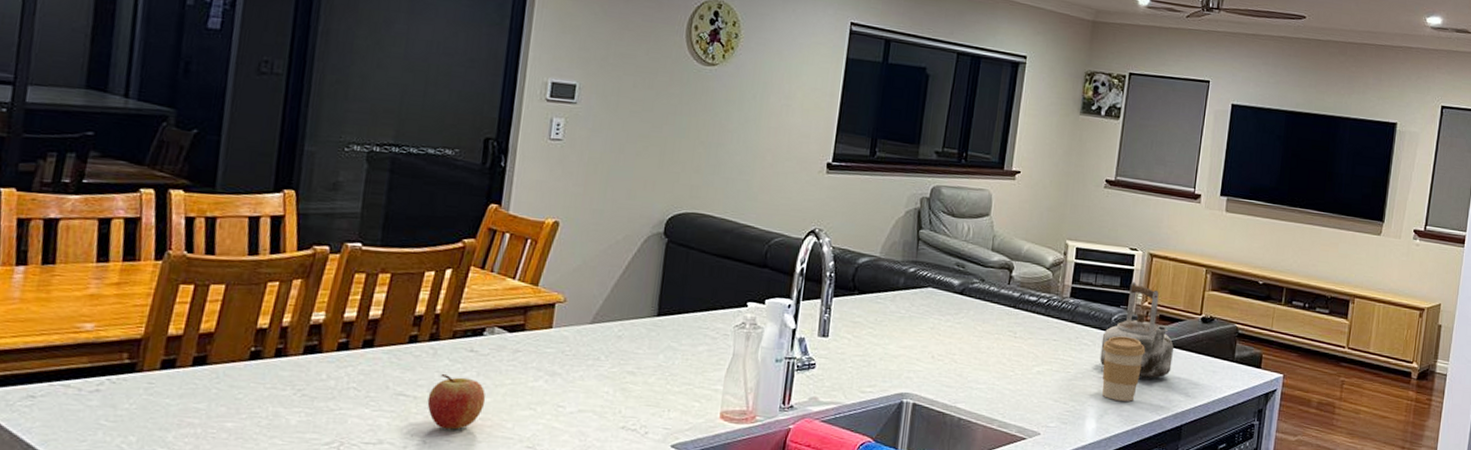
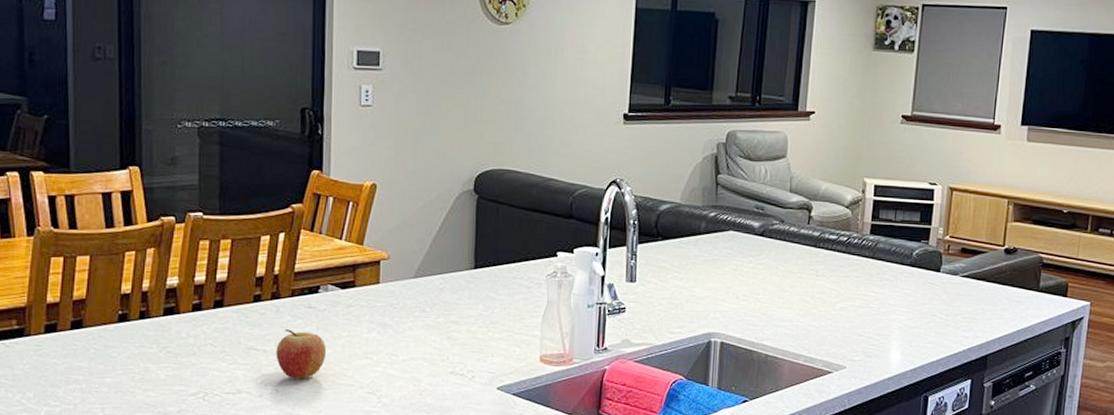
kettle: present [1100,282,1174,379] -> none [902,216,977,311]
coffee cup: present [1102,336,1146,402] -> none [904,270,949,334]

